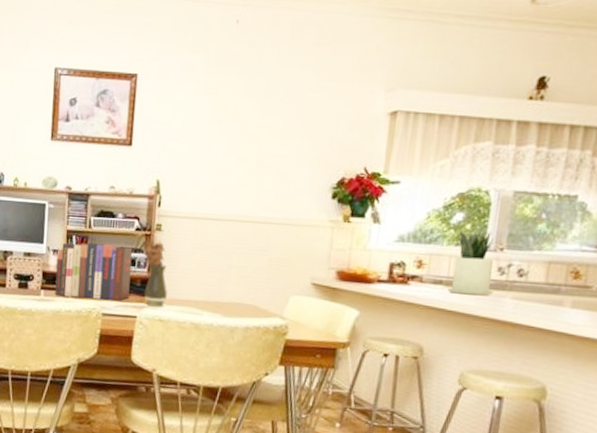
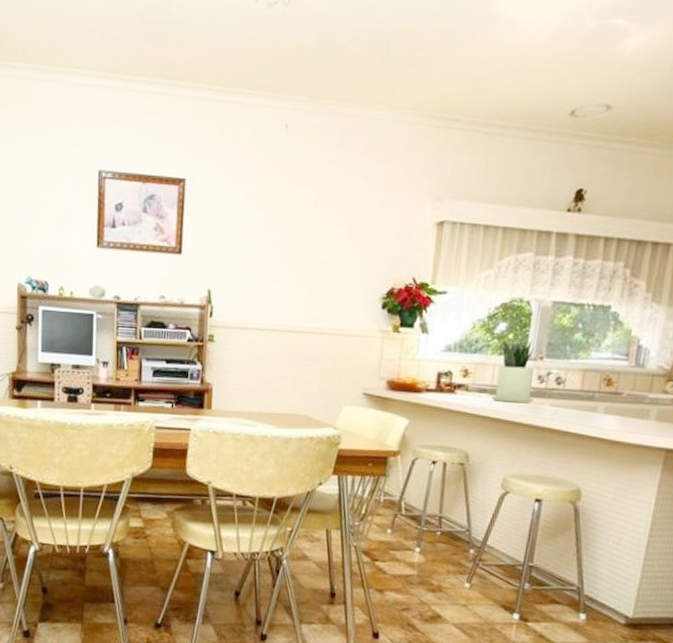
books: present [55,243,133,301] -> none [106,354,185,414]
vase: present [142,237,168,308] -> none [194,348,221,421]

